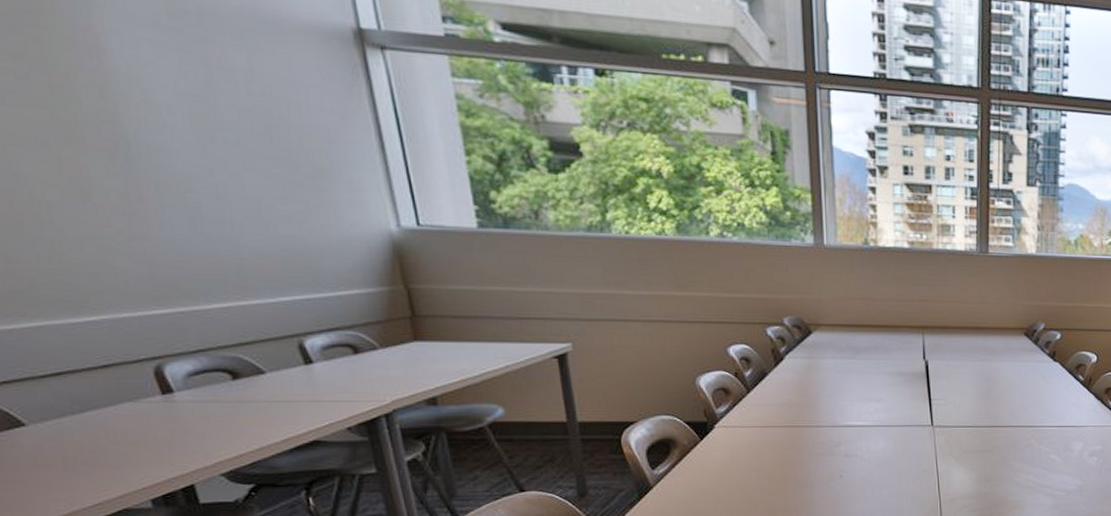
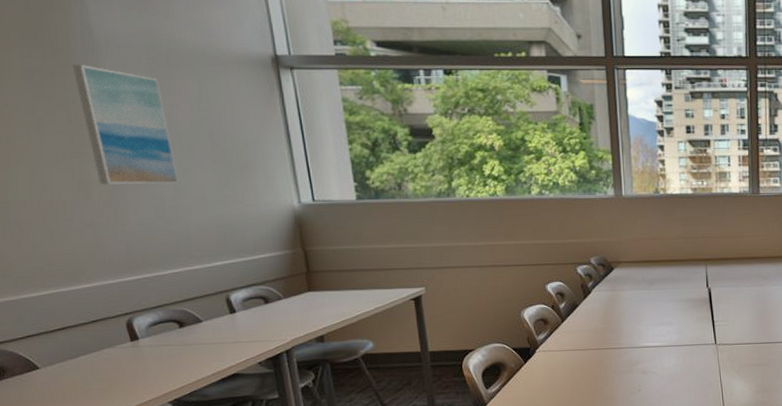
wall art: none [51,12,225,191] -> present [72,64,180,186]

